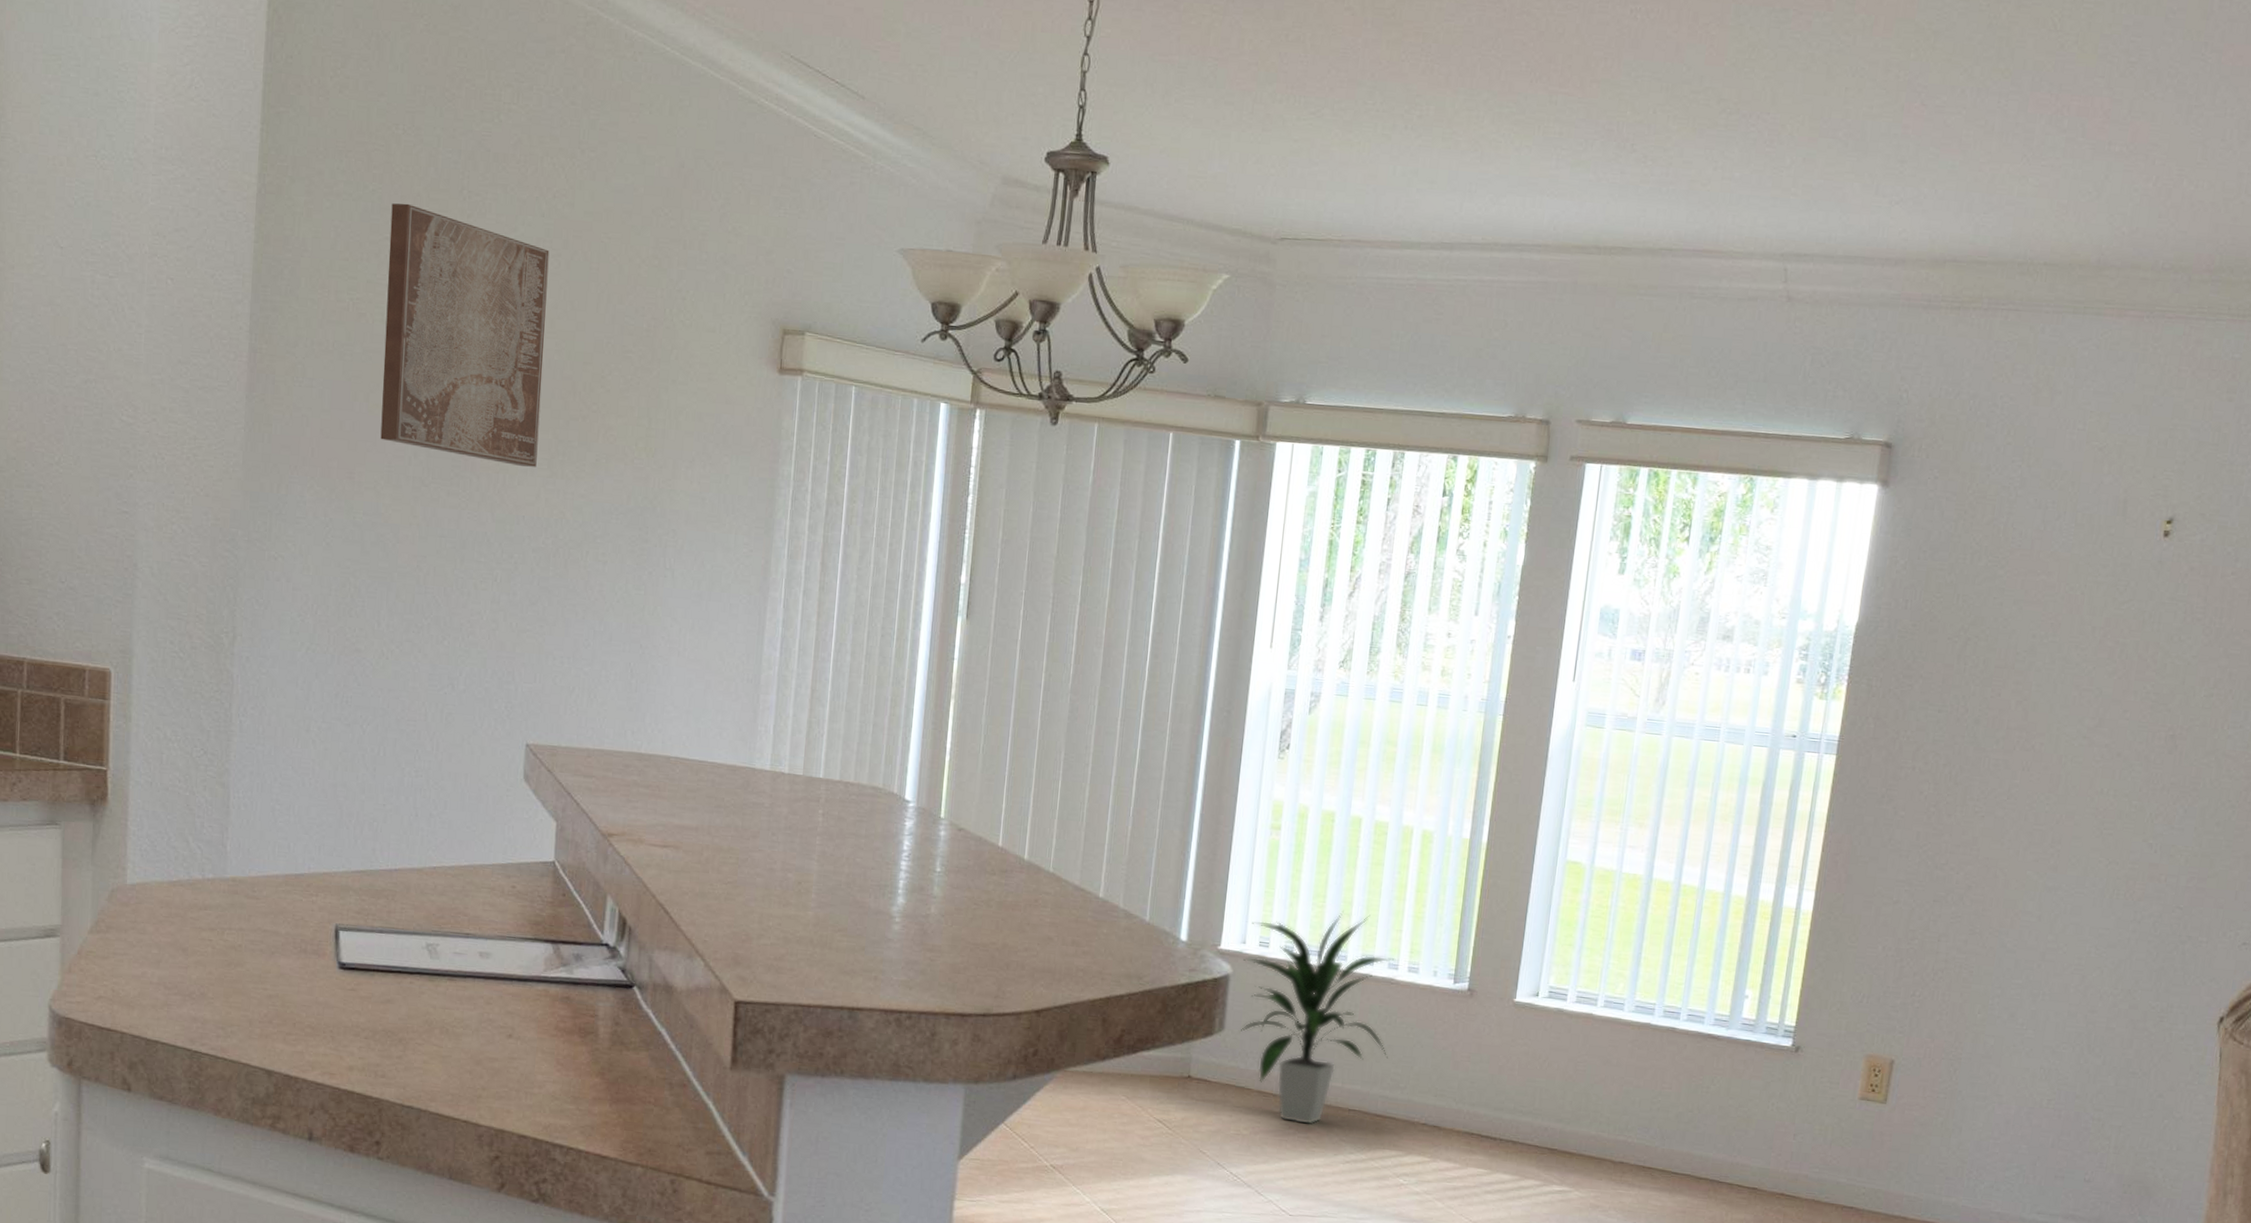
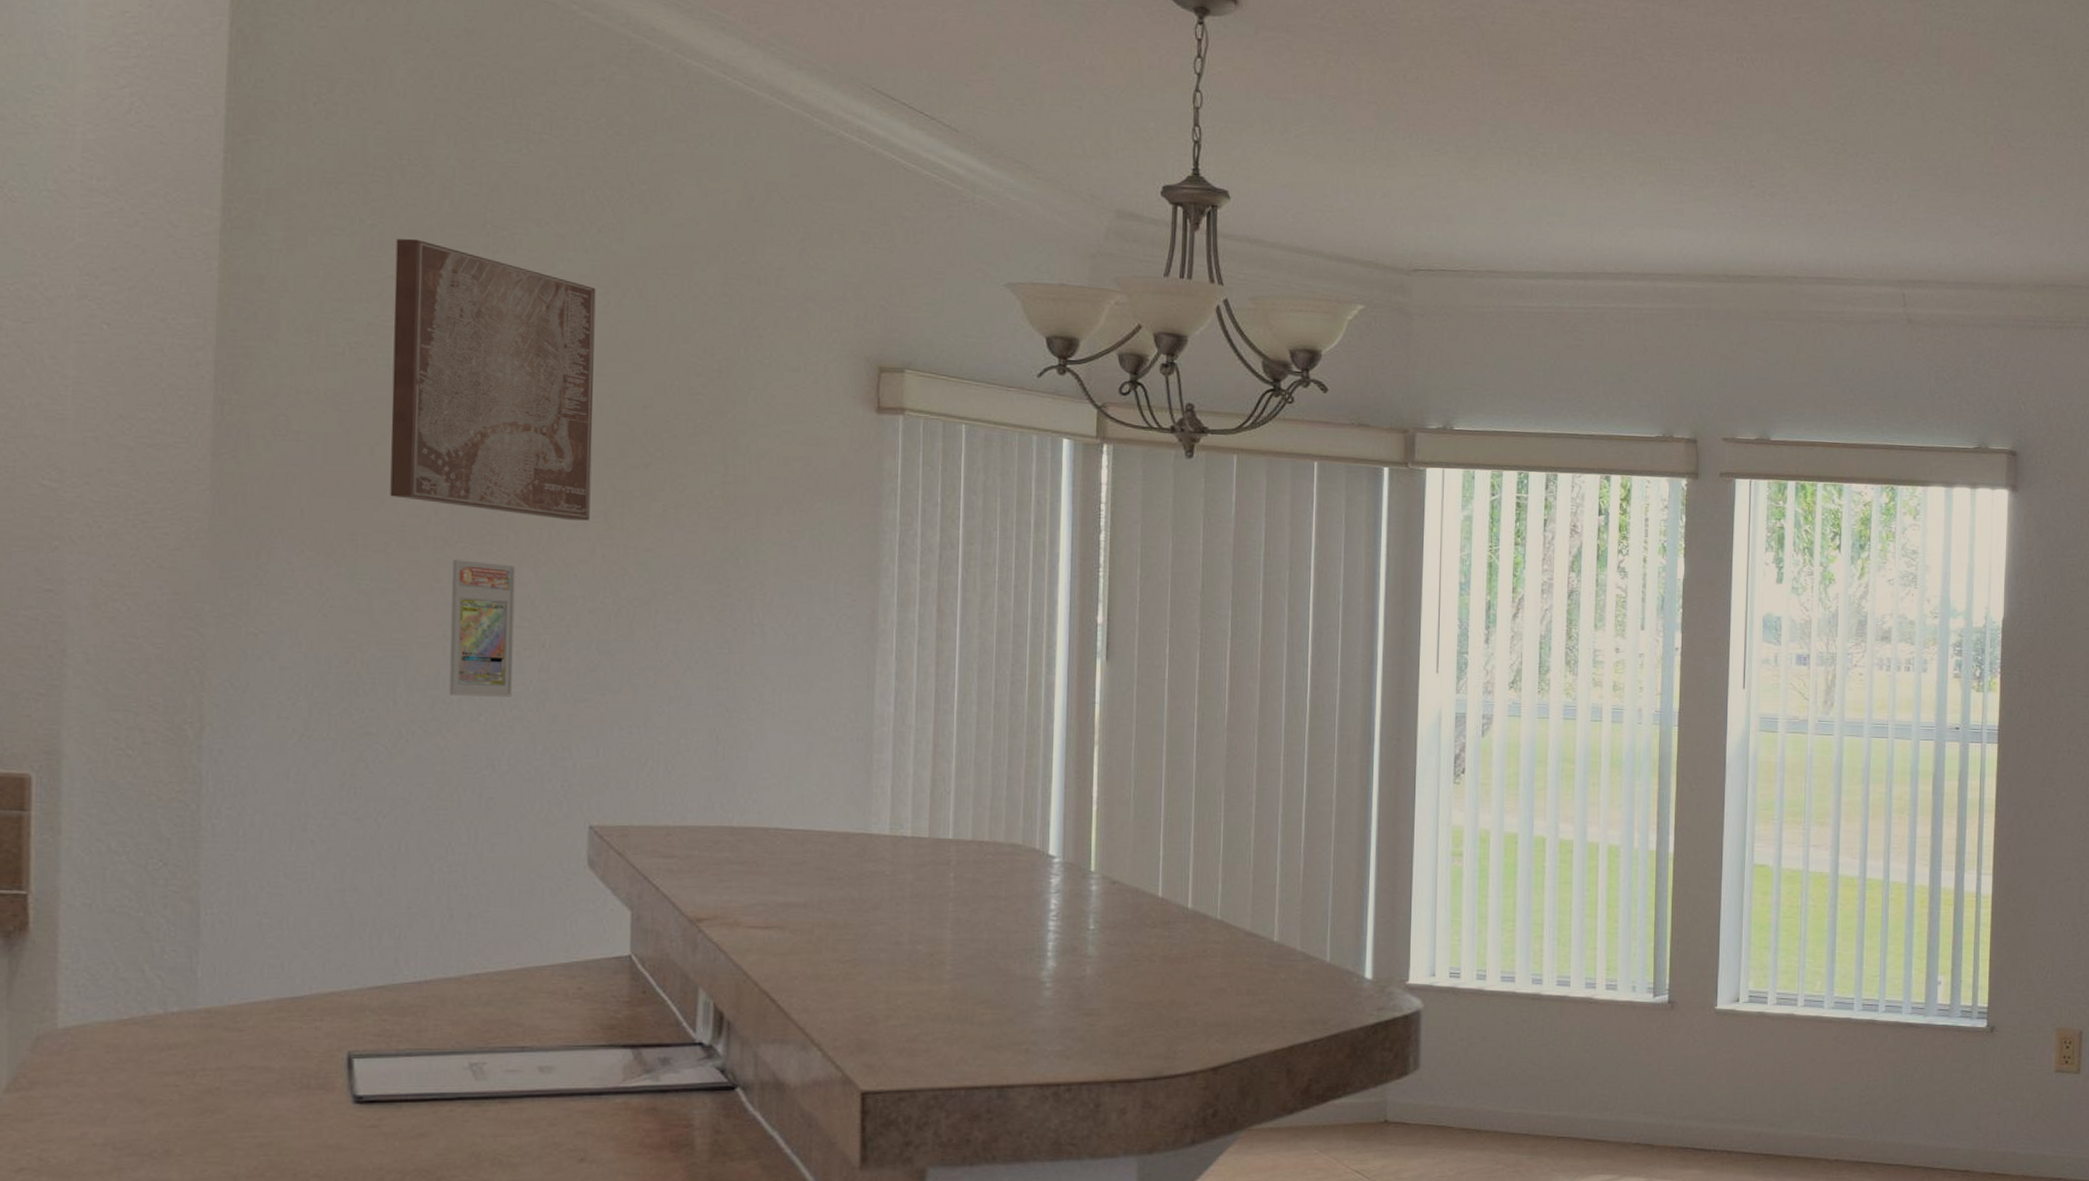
trading card display case: none [420,498,476,625] -> present [449,559,516,697]
indoor plant: present [1241,911,1395,1125] -> none [1434,933,1593,1158]

